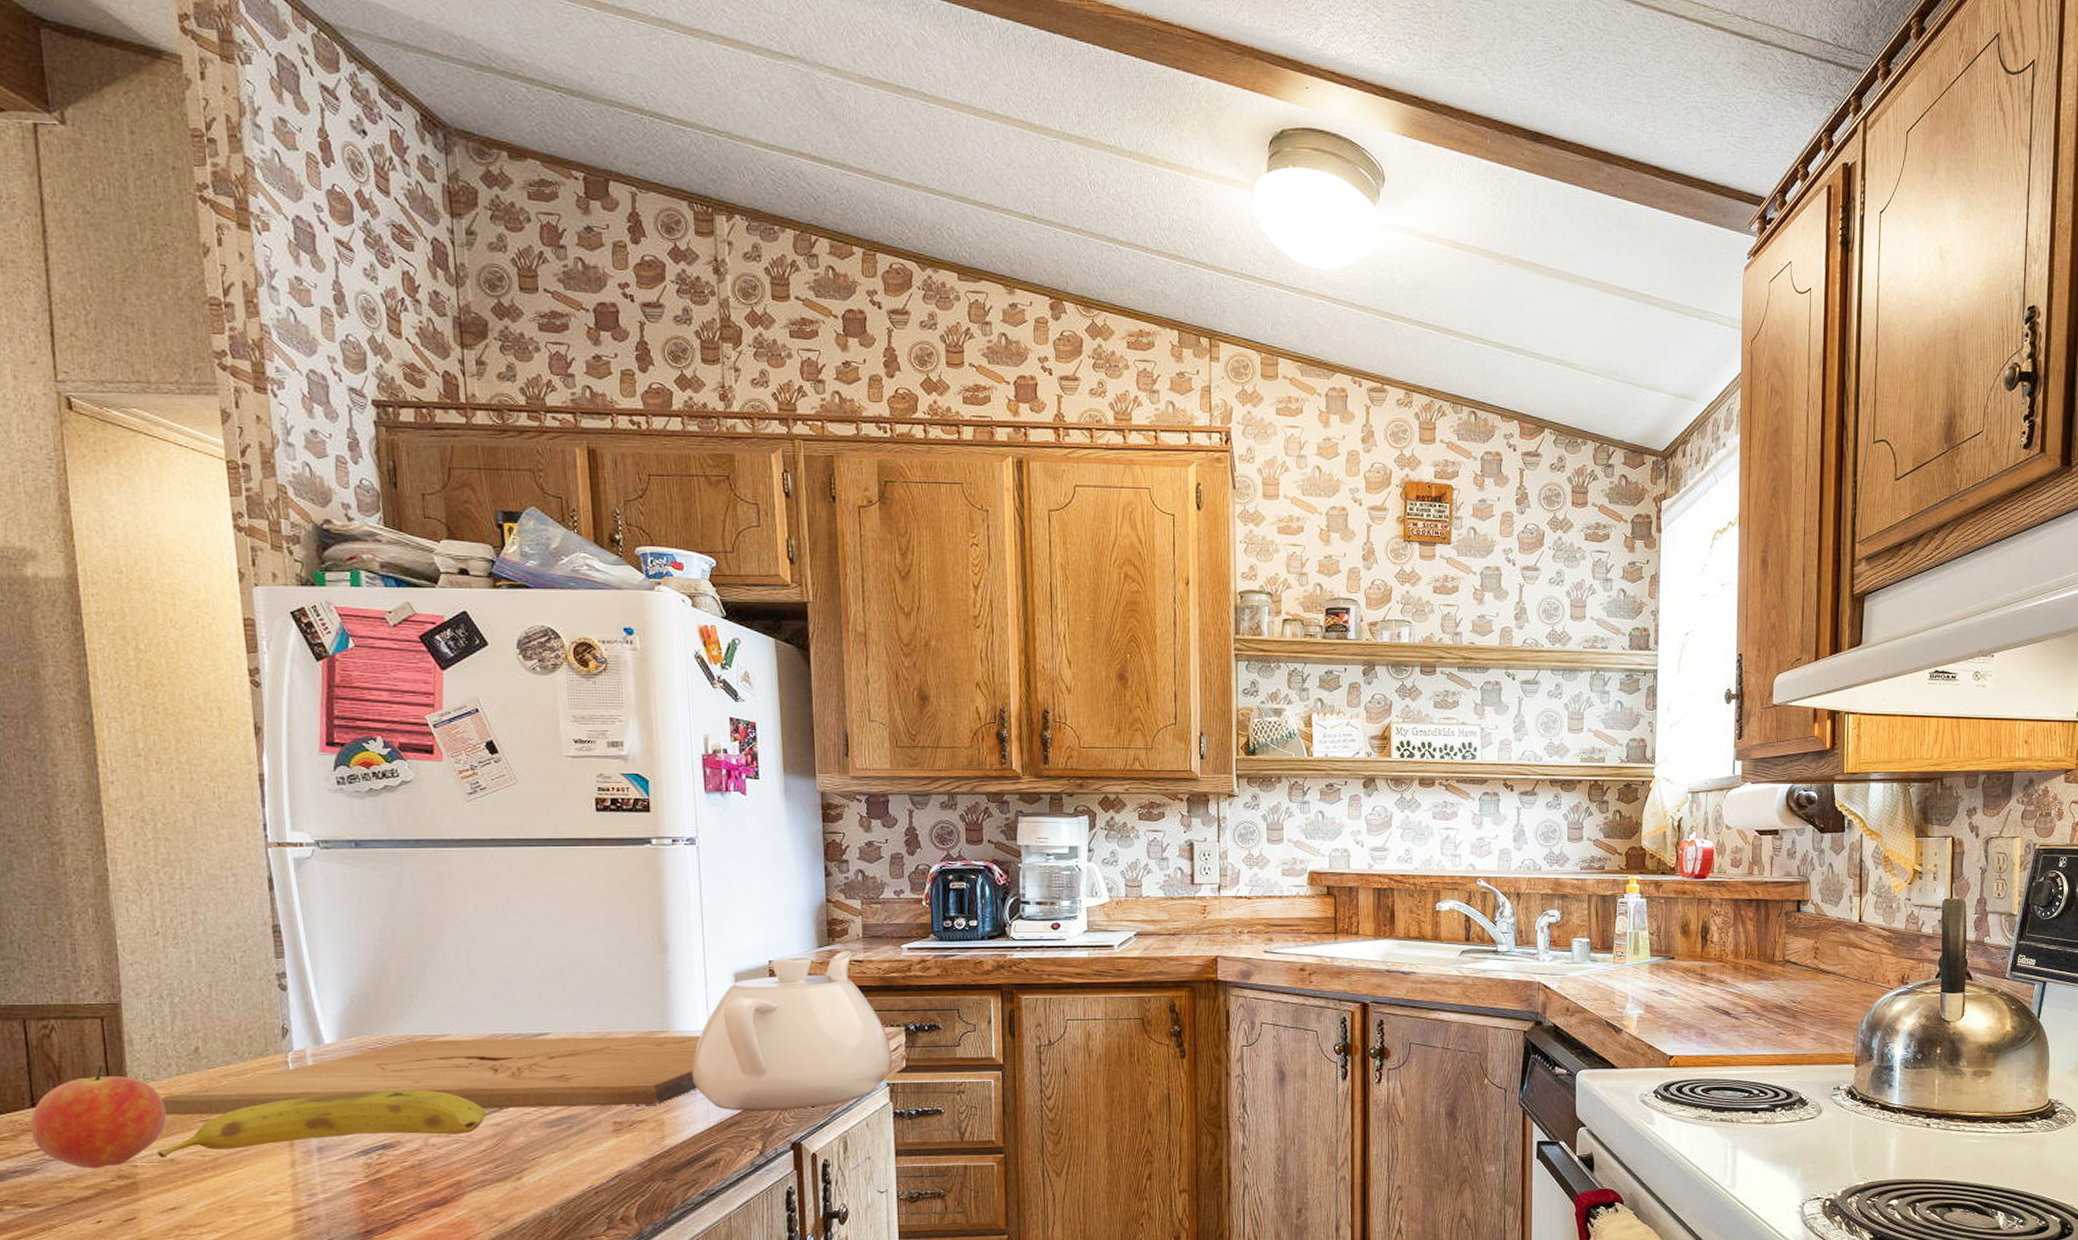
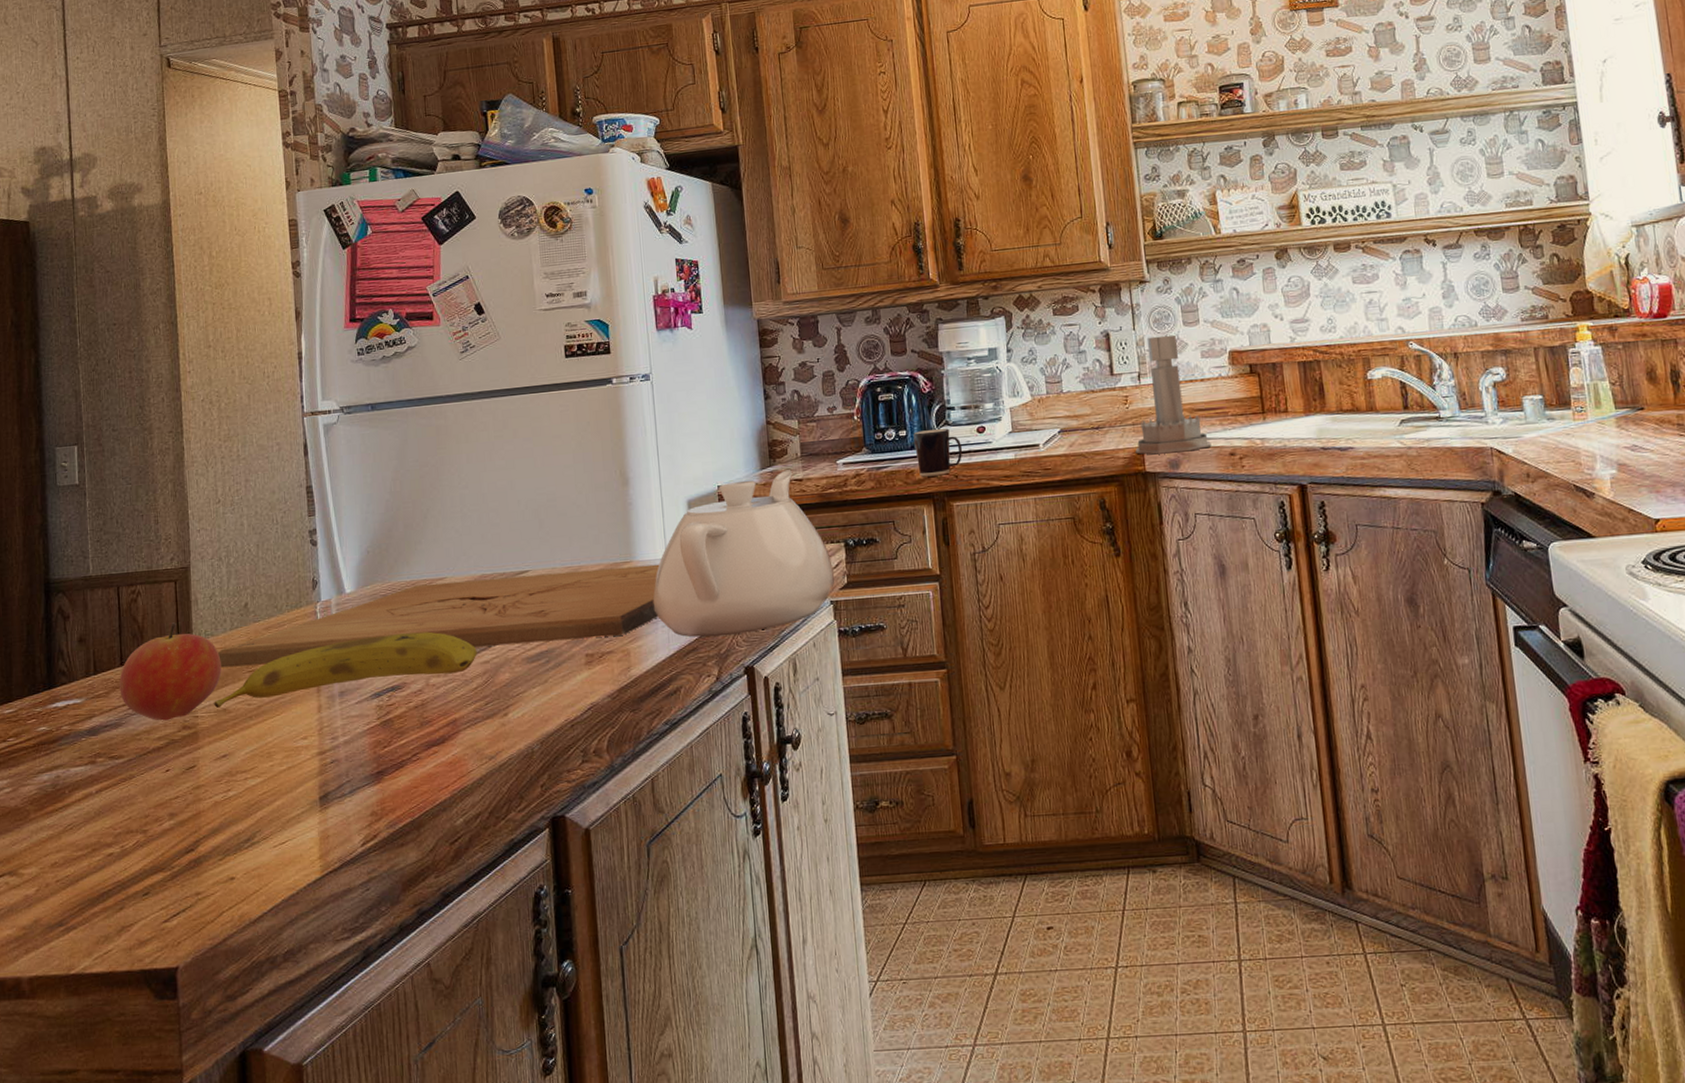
mug: none [983,922,1035,968] -> present [912,428,963,477]
paper towel holder: none [1209,850,1283,964] -> present [1135,334,1212,455]

